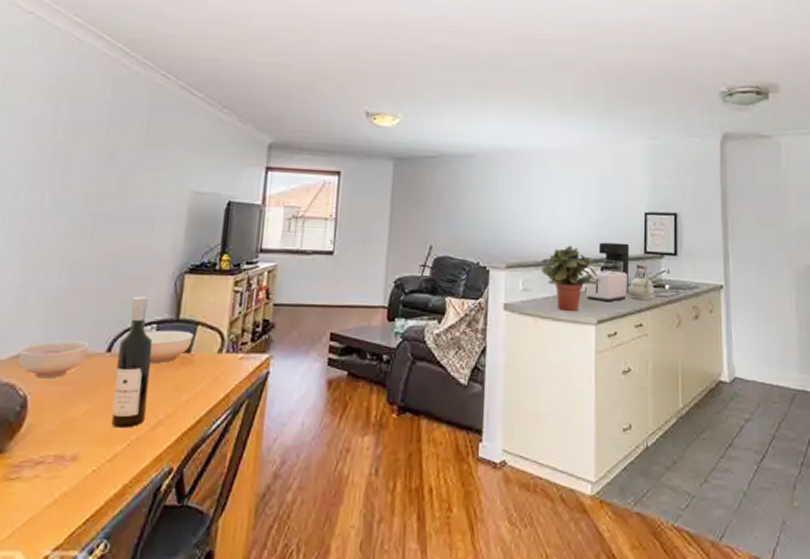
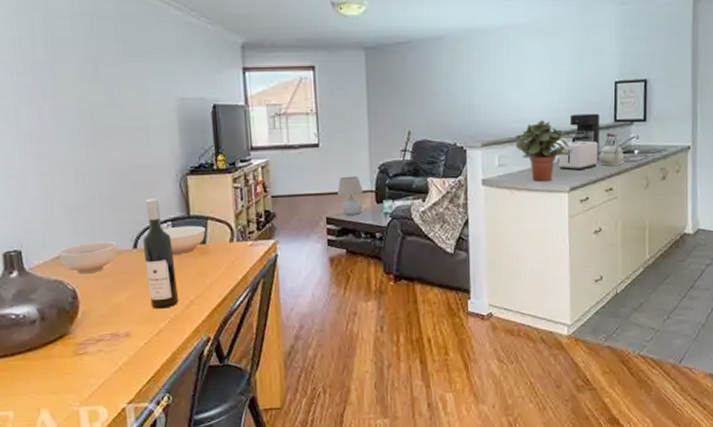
table lamp: none [346,288,376,334] -> present [337,176,364,216]

